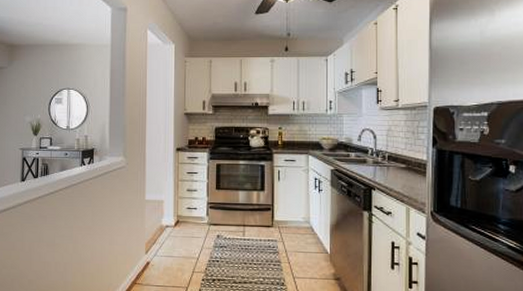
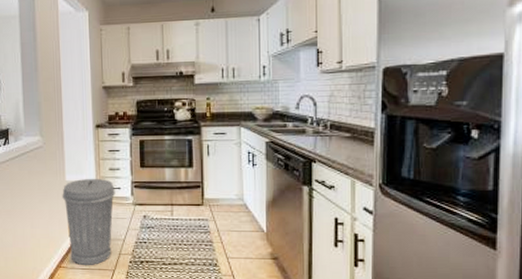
trash can: none [141,198,192,283] -> present [62,178,116,266]

